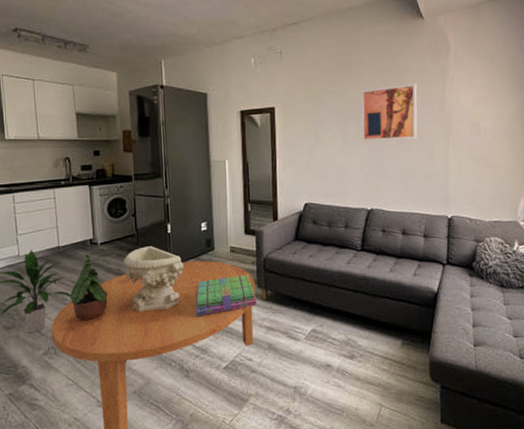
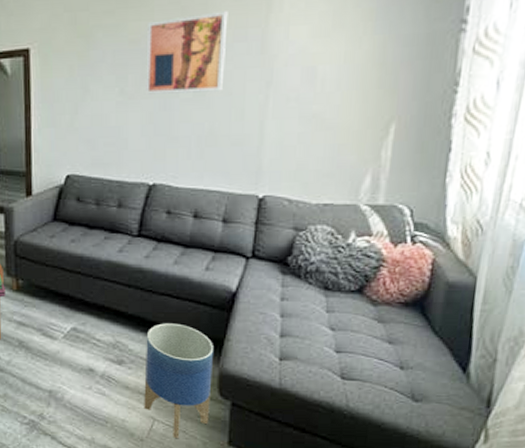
planter: none [371,320,425,422] -> present [144,323,213,439]

